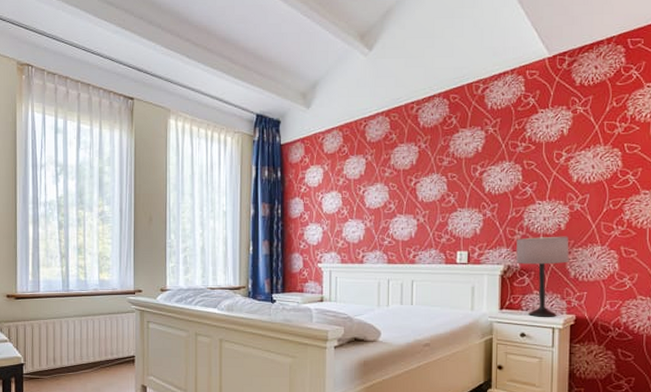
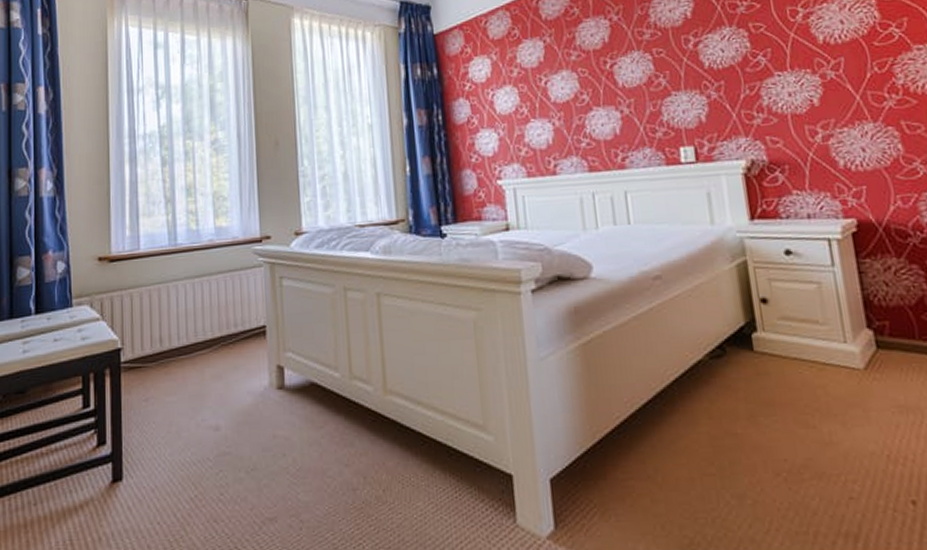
table lamp: present [516,236,569,317] -> none [757,113,834,226]

